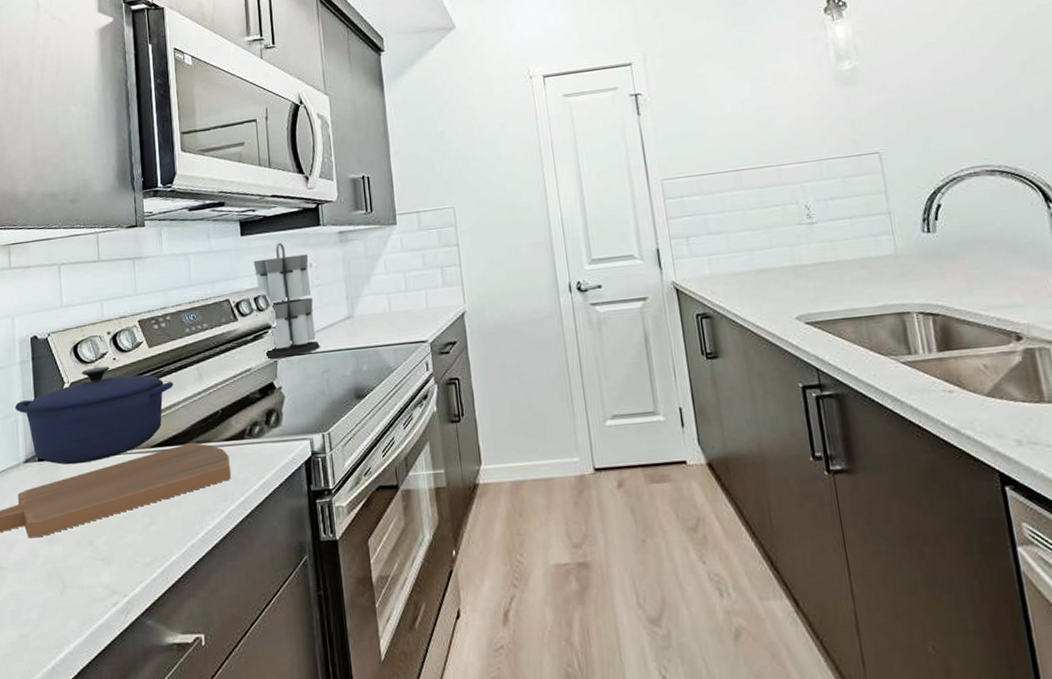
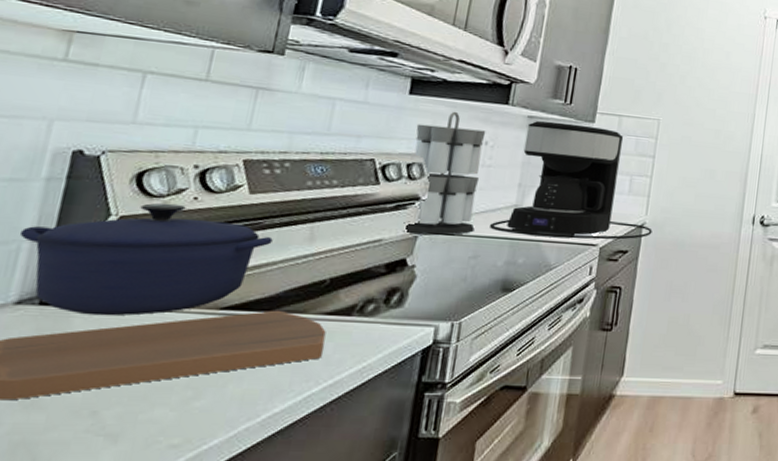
coffee maker: none [332,227,474,344] -> present [490,120,652,240]

